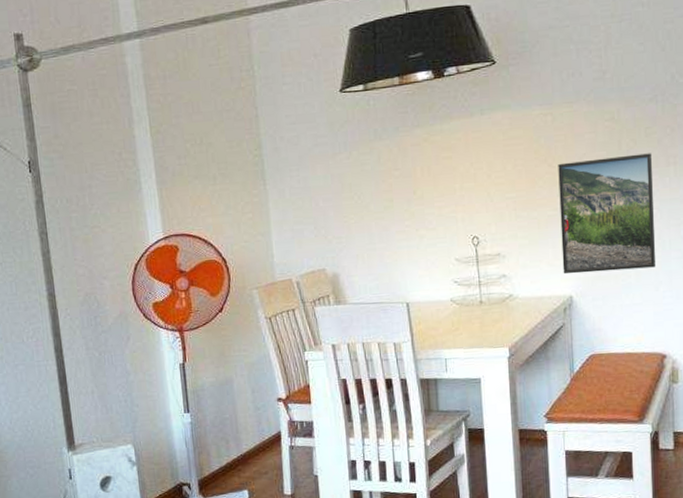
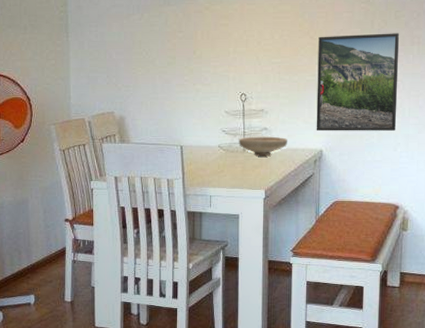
bowl: none [474,284,531,308] -> present [239,136,287,156]

